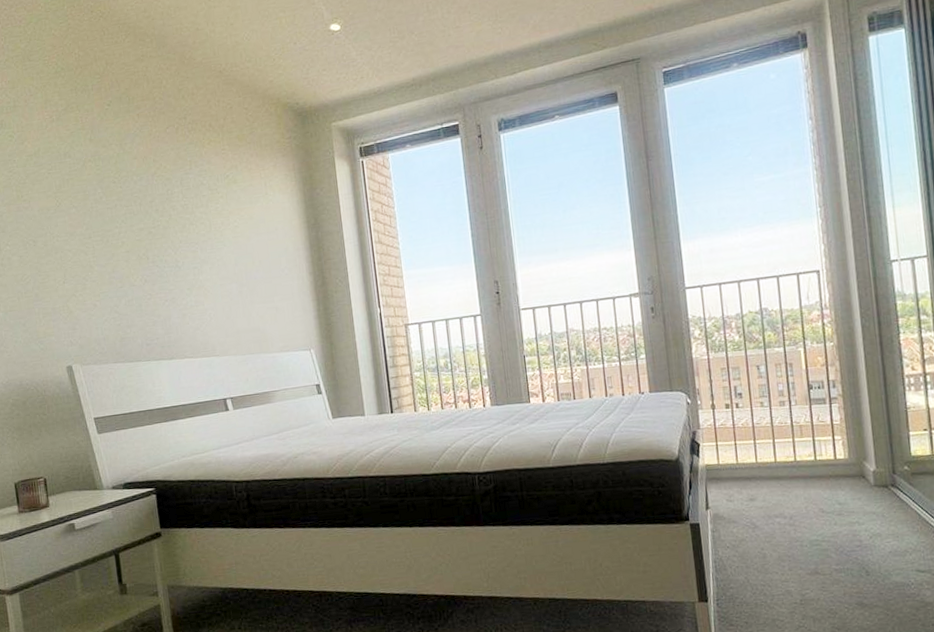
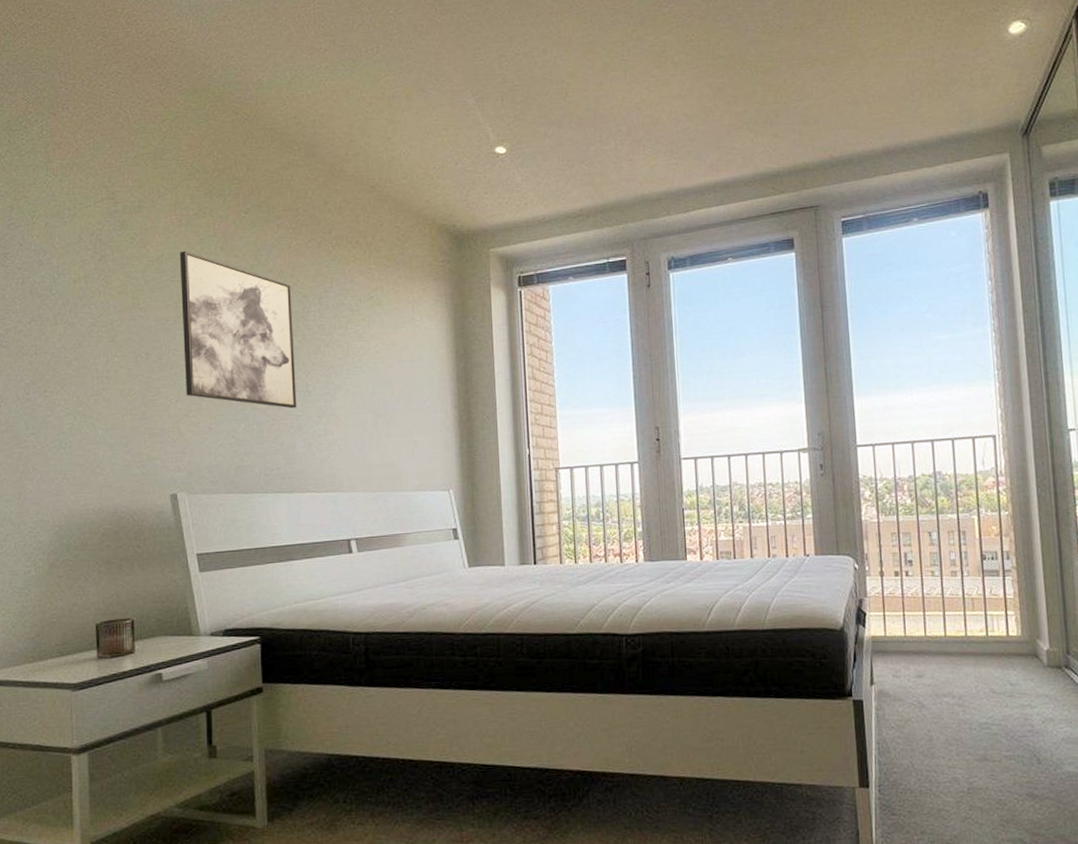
wall art: none [53,144,169,284] -> present [179,250,297,409]

